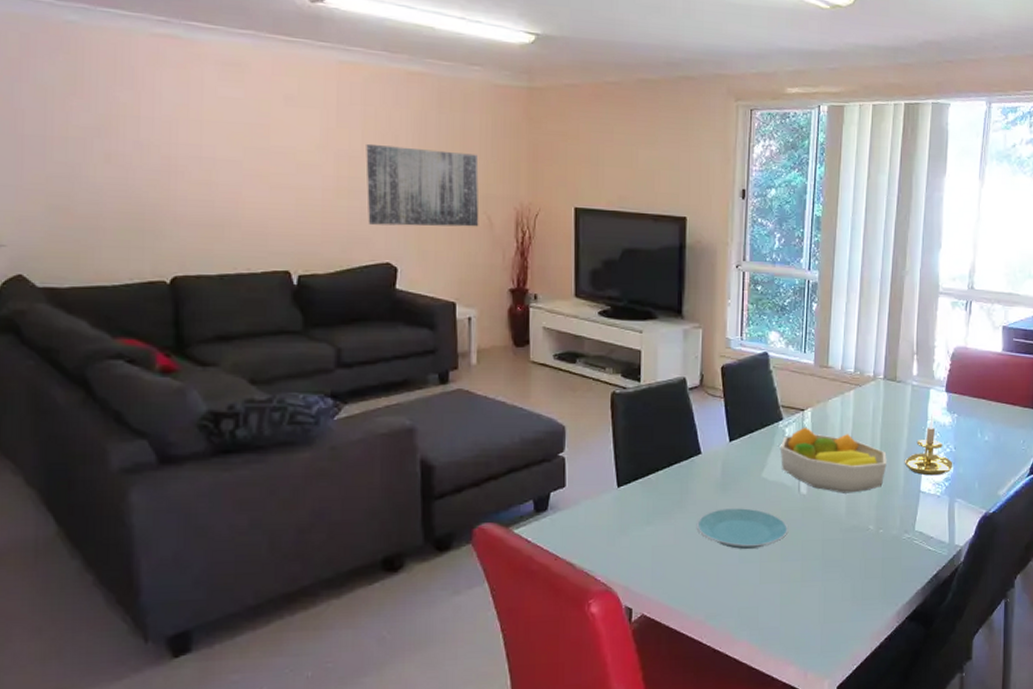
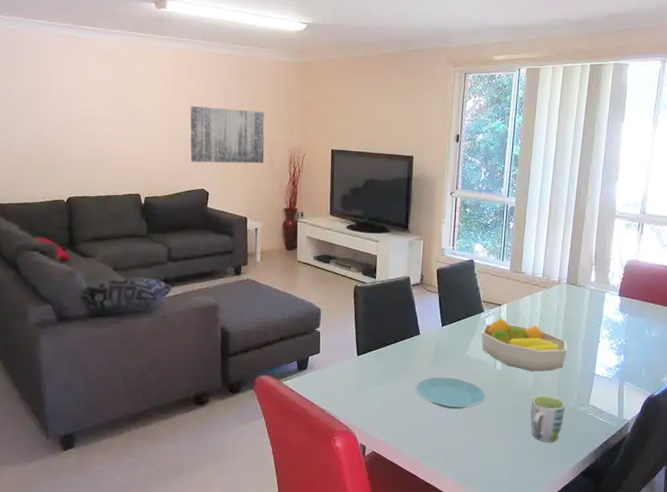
mug: none [844,522,886,582] -> present [530,395,565,442]
candle holder: present [904,414,953,476] -> none [582,313,624,362]

